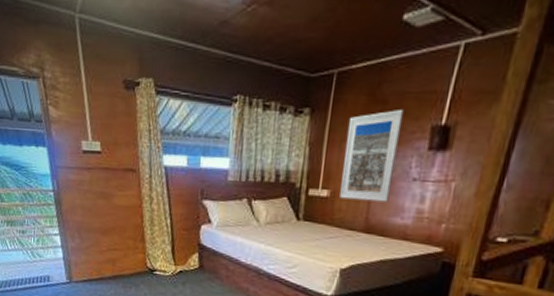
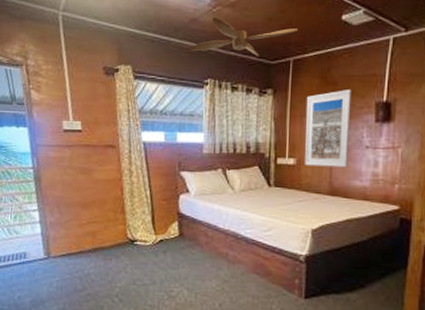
ceiling fan: none [218,18,347,67] -> present [190,17,298,56]

